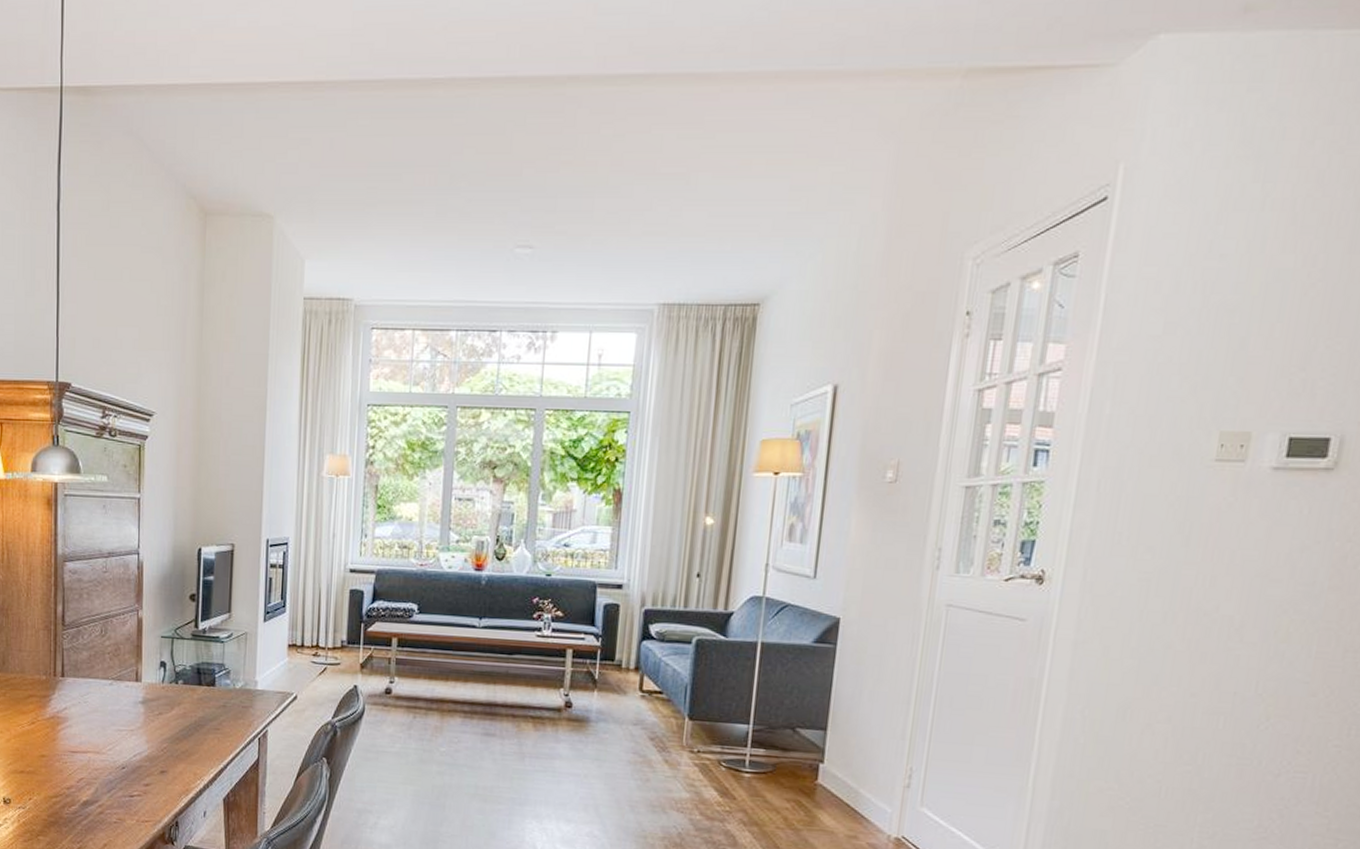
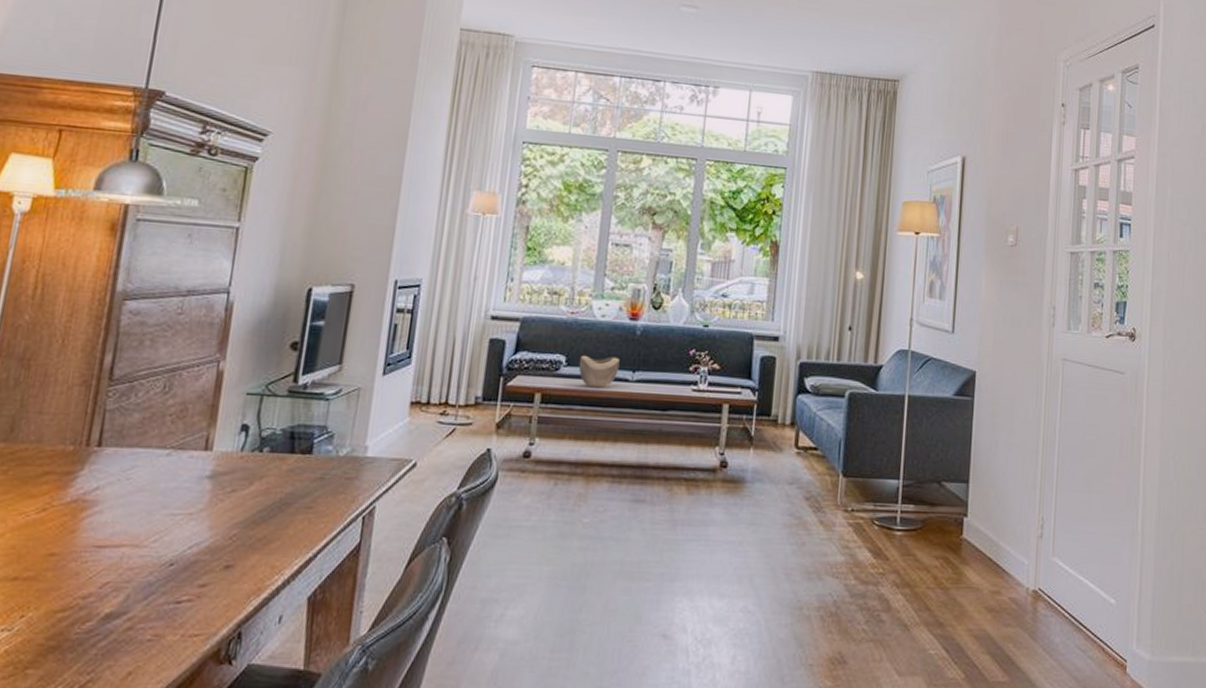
decorative bowl: none [429,603,467,633] -> present [578,355,620,387]

